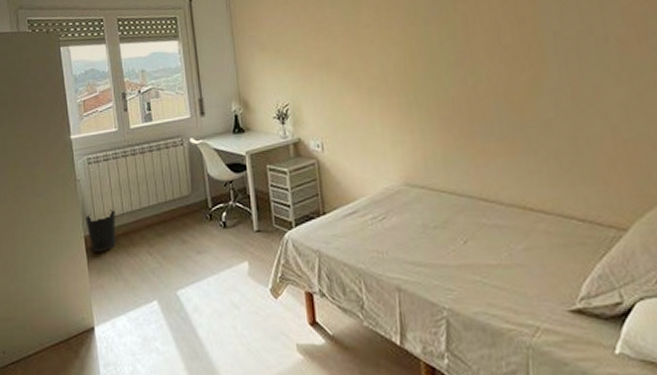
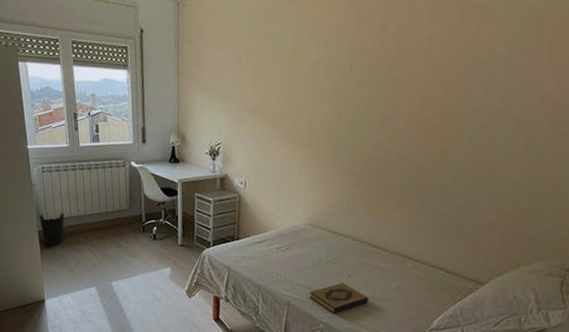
hardback book: none [421,252,495,294] -> present [309,283,369,313]

